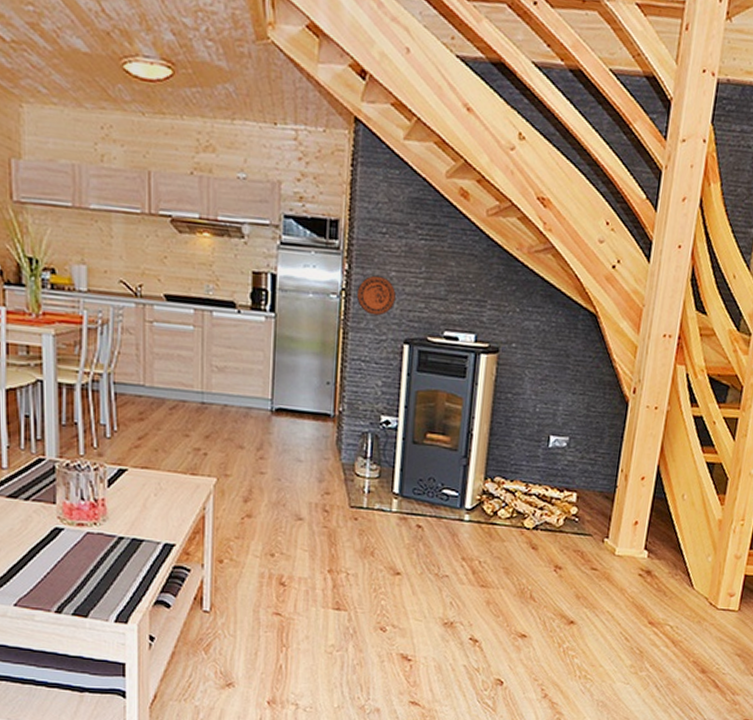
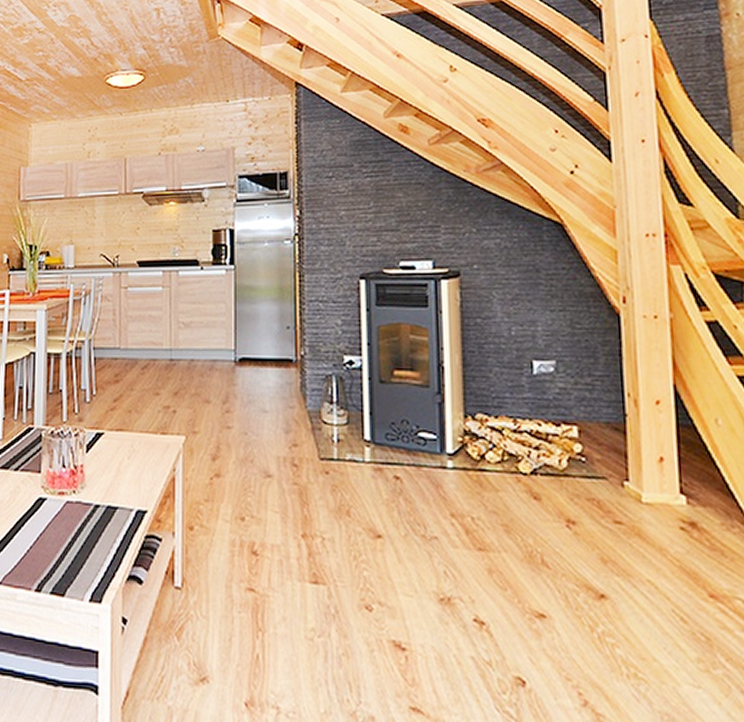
decorative plate: present [356,275,396,316] -> none [309,217,347,255]

